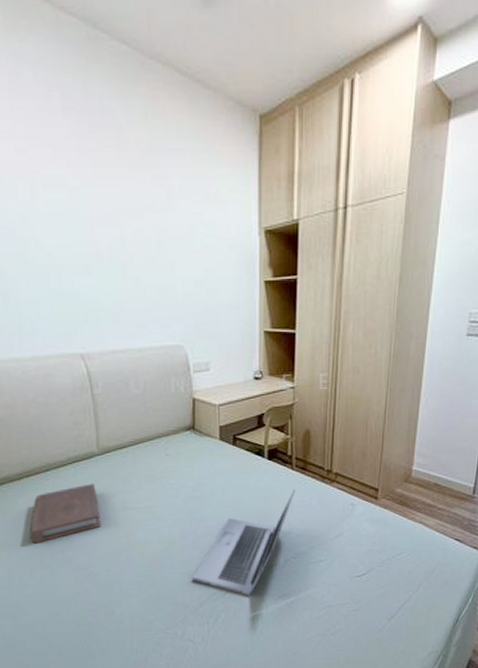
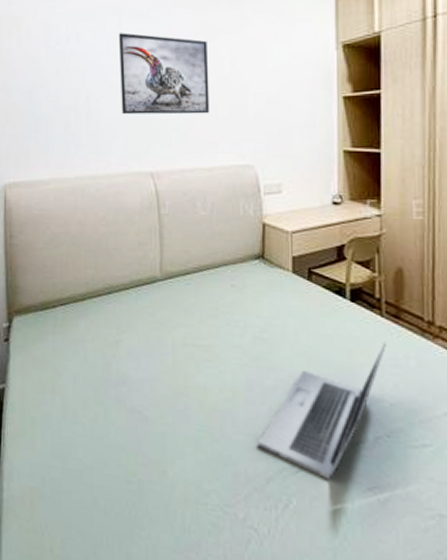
book: present [29,484,101,544] -> none [86,312,159,374]
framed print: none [33,203,138,295] -> present [118,32,209,115]

